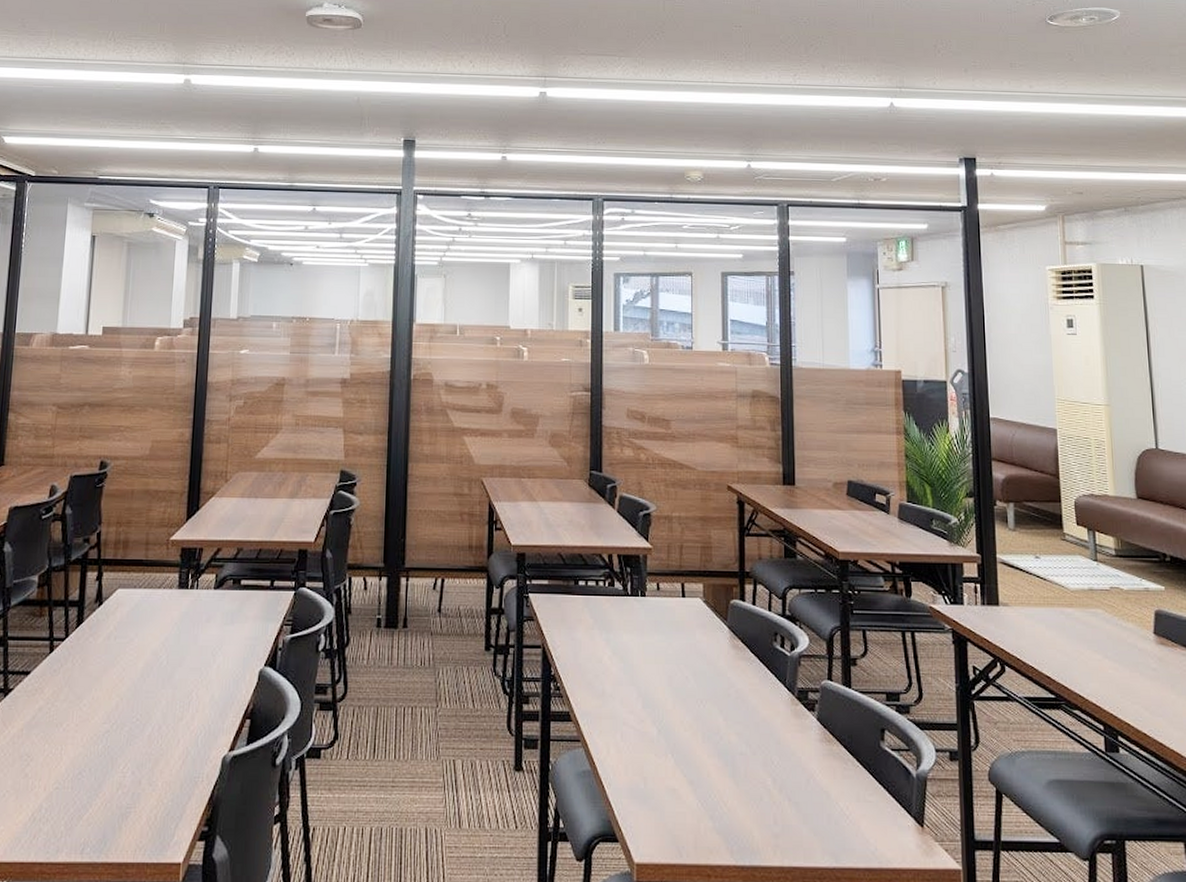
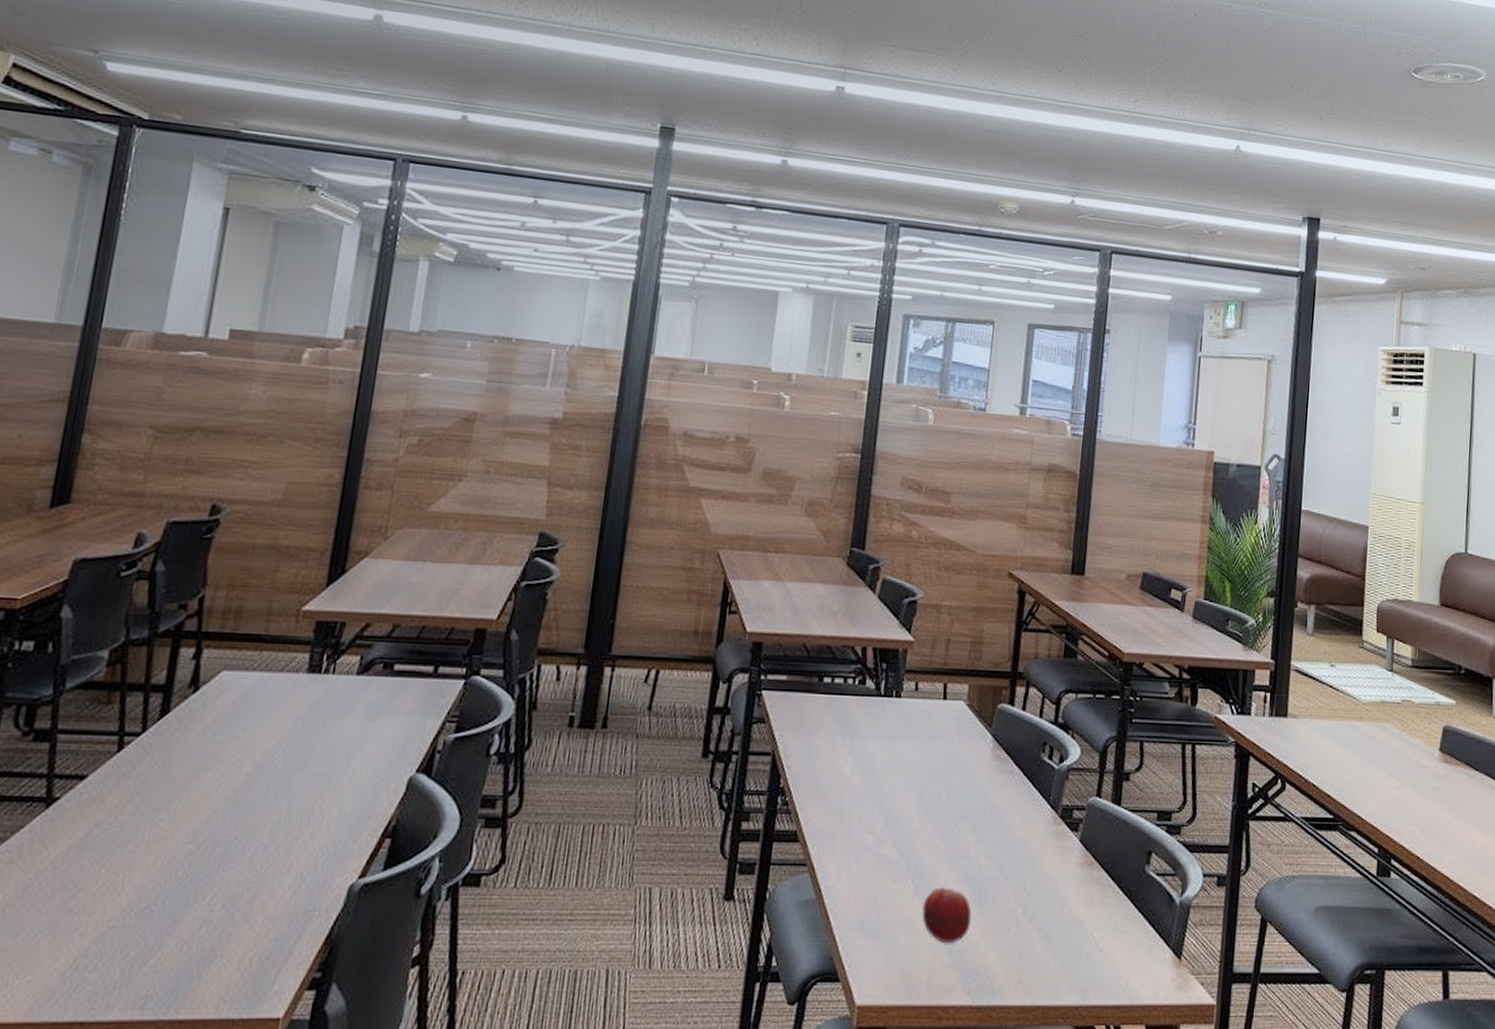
fruit: none [683,760,727,809] -> present [922,887,972,942]

